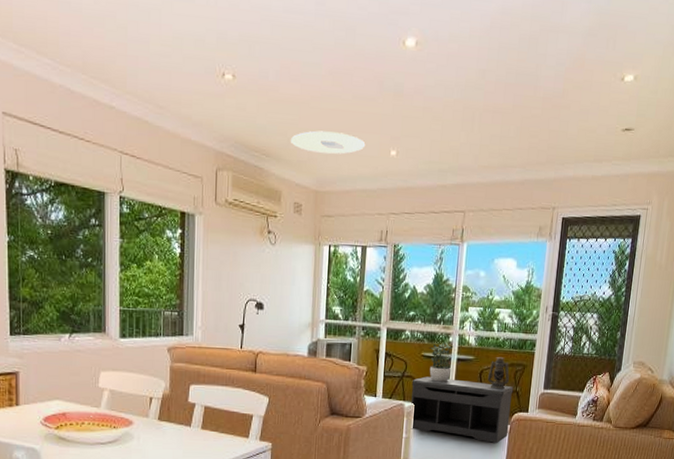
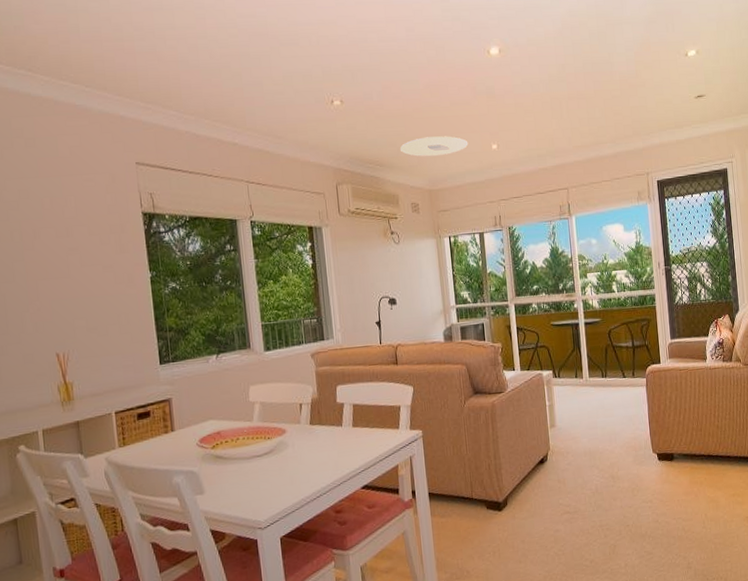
bench: present [410,376,514,443] -> none [546,341,646,398]
potted plant: present [429,341,454,382] -> none [556,308,582,348]
lantern: present [487,356,509,390] -> none [616,314,637,346]

